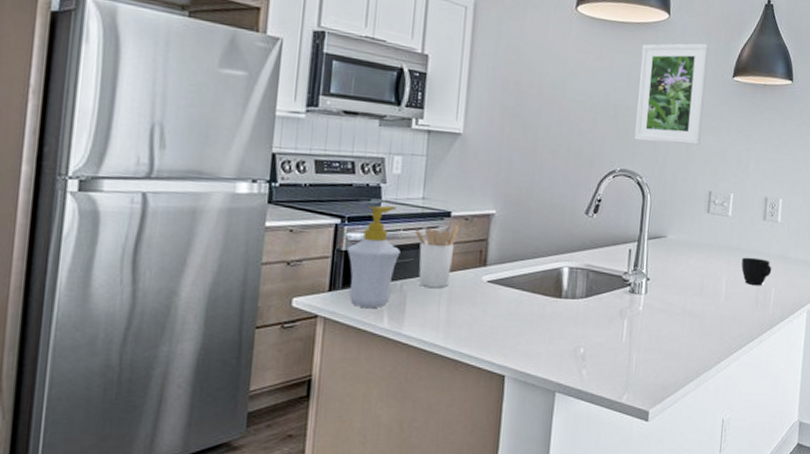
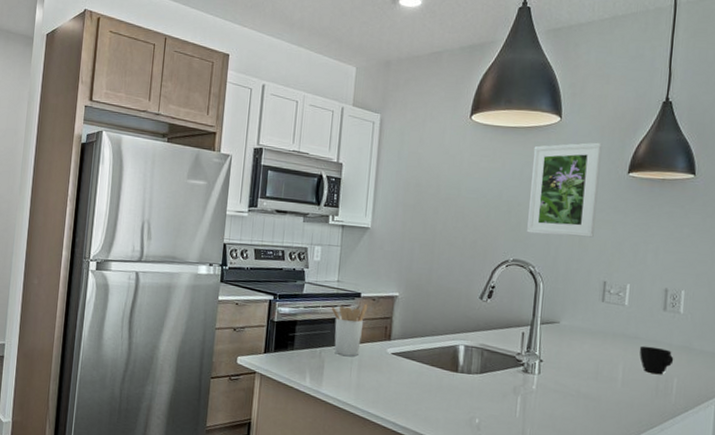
soap bottle: present [347,205,400,309] -> none [278,286,320,369]

